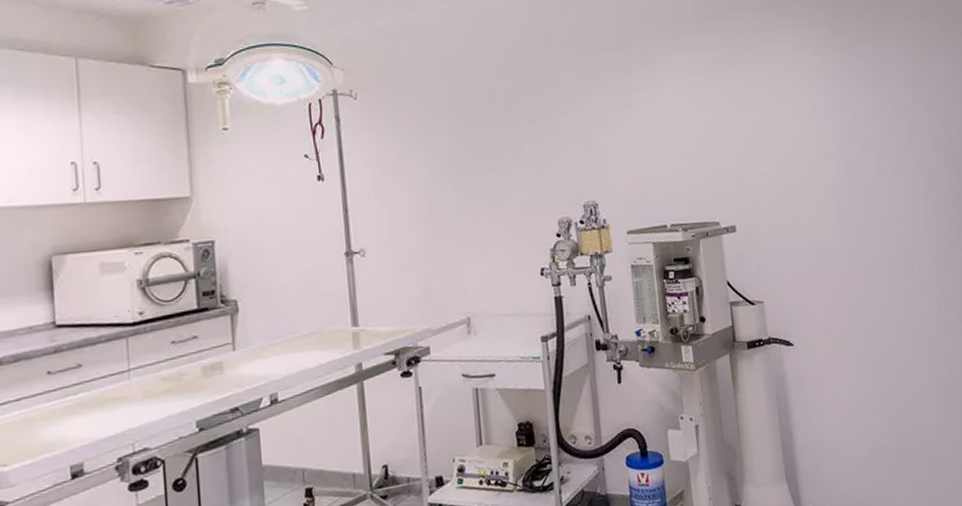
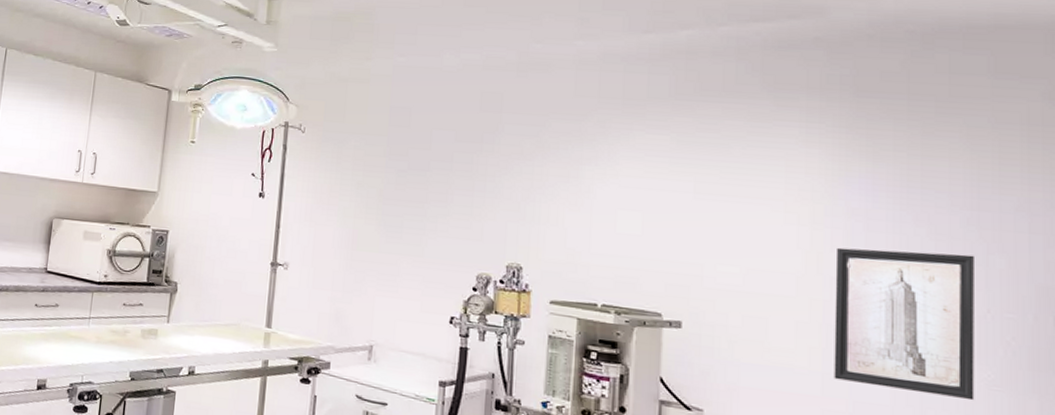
wall art: none [836,123,939,249] -> present [834,247,975,401]

